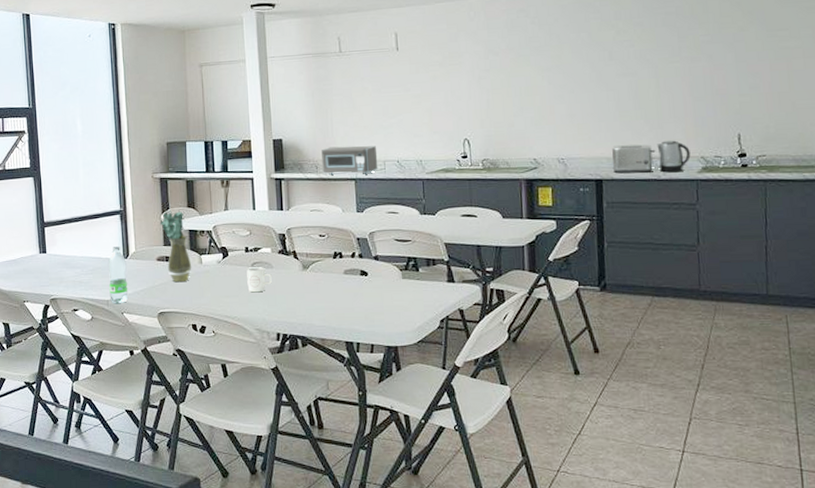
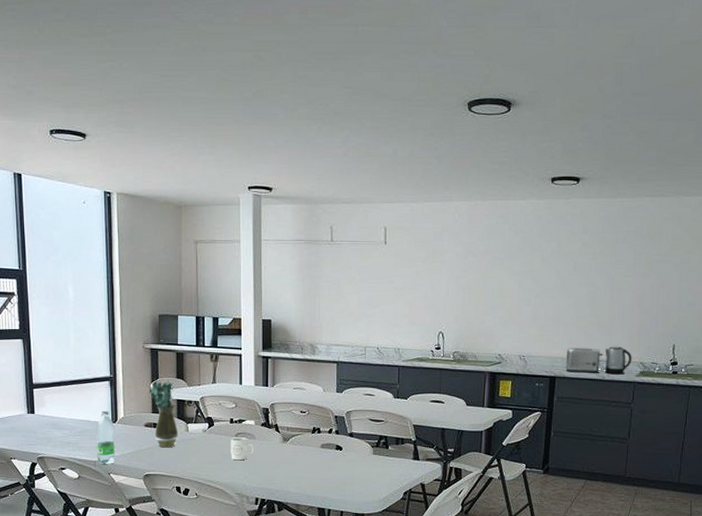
microwave: present [321,146,378,175] -> none [307,330,359,358]

